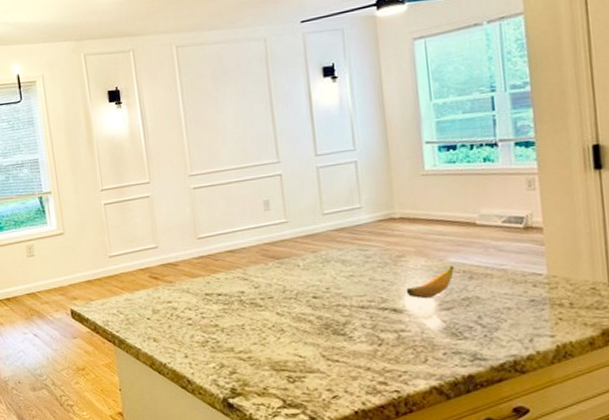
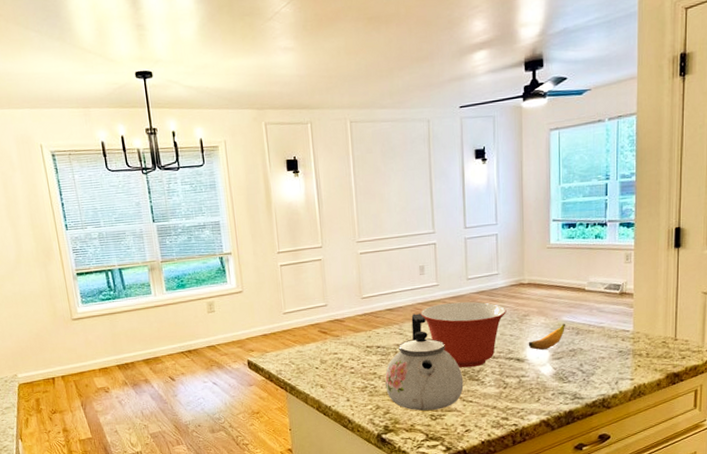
kettle: none [229,255,327,371] -> present [385,313,464,411]
mixing bowl: none [268,241,375,320] -> present [420,301,506,368]

